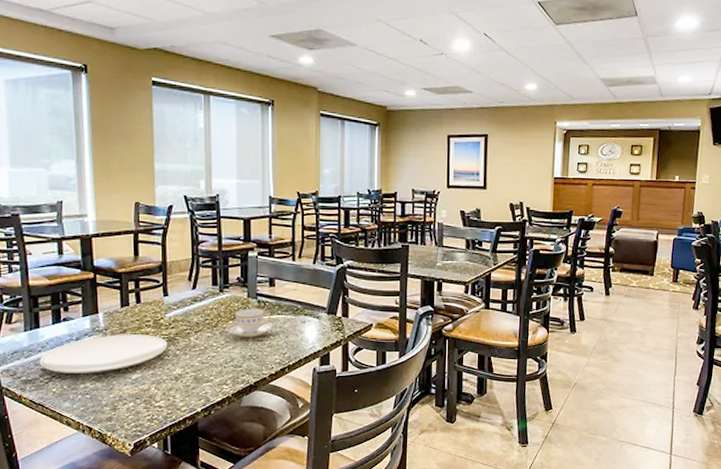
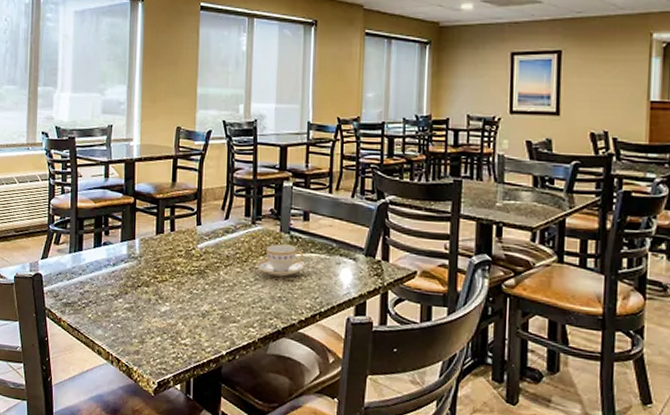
plate: present [39,334,168,373] -> none [79,262,198,302]

